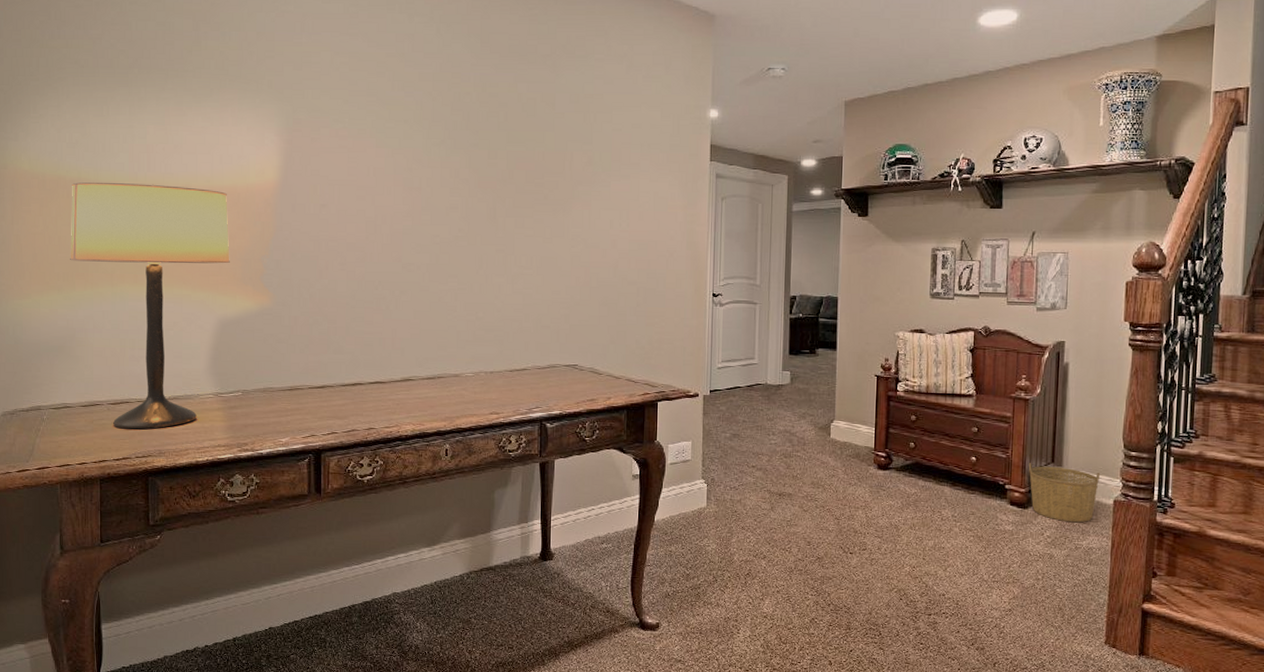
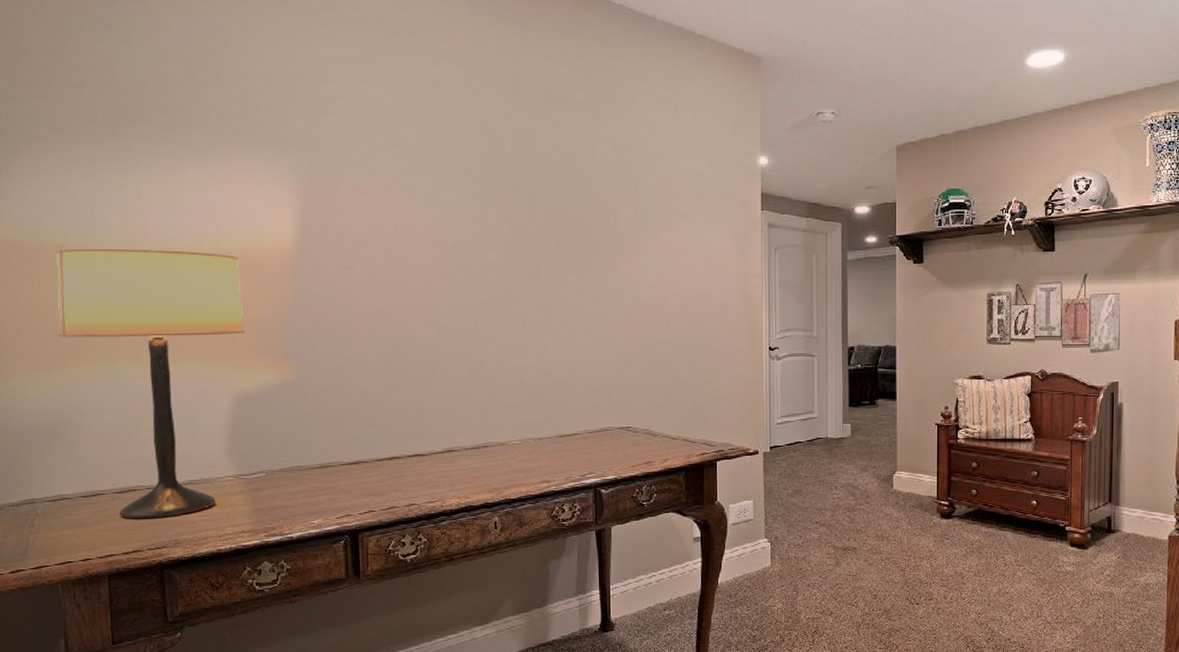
basket: present [1028,463,1099,523] -> none [1087,504,1155,560]

